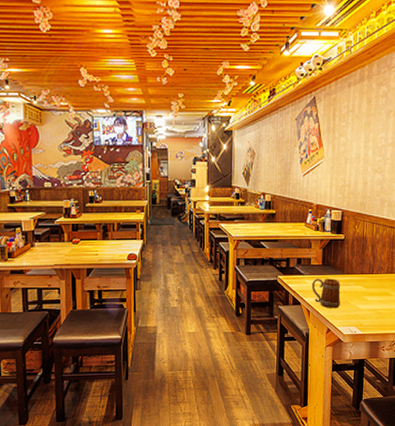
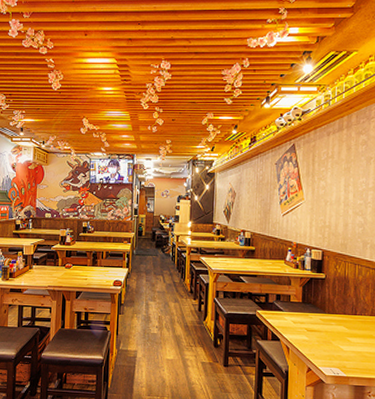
beer mug: present [311,278,341,309] -> none [291,315,322,348]

